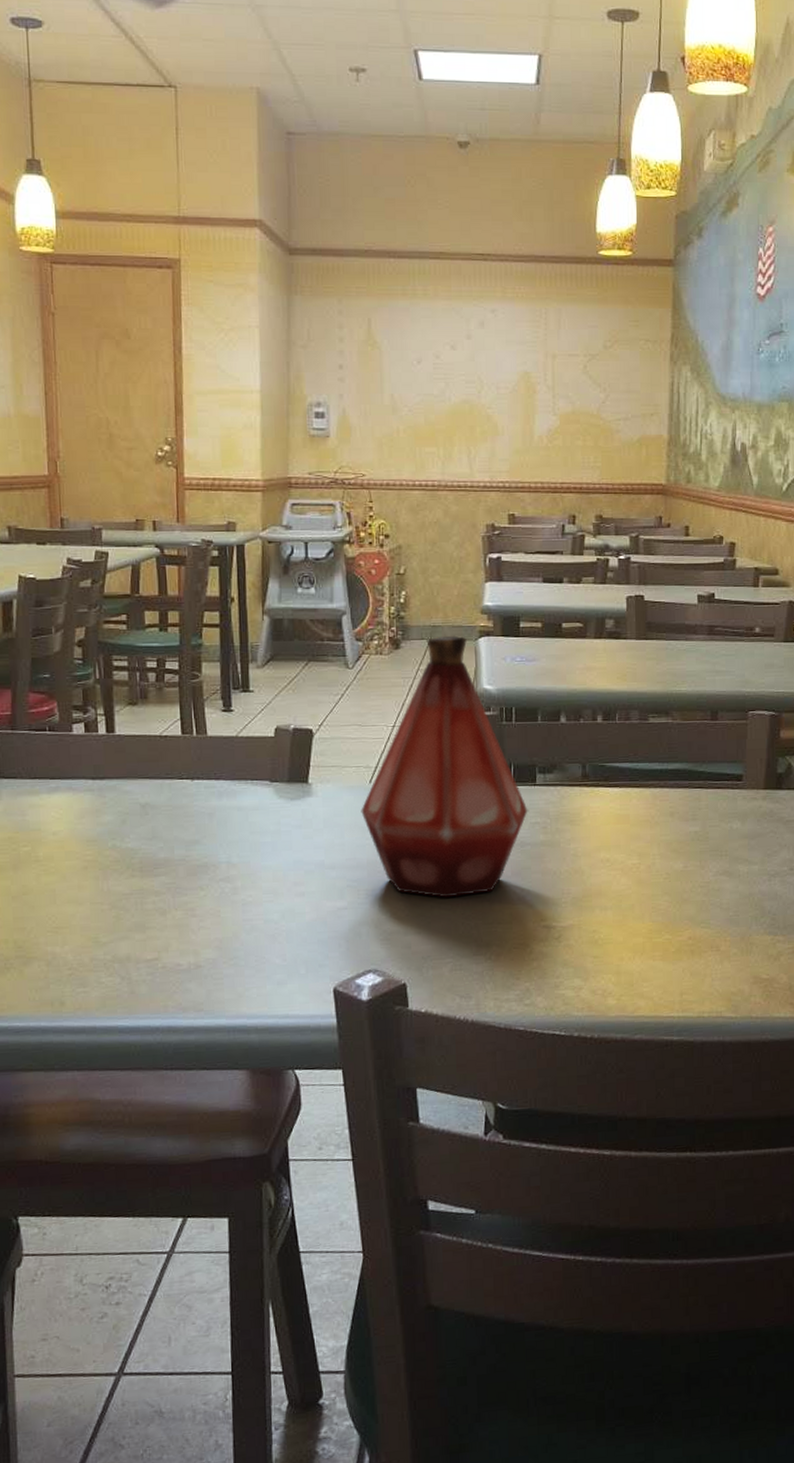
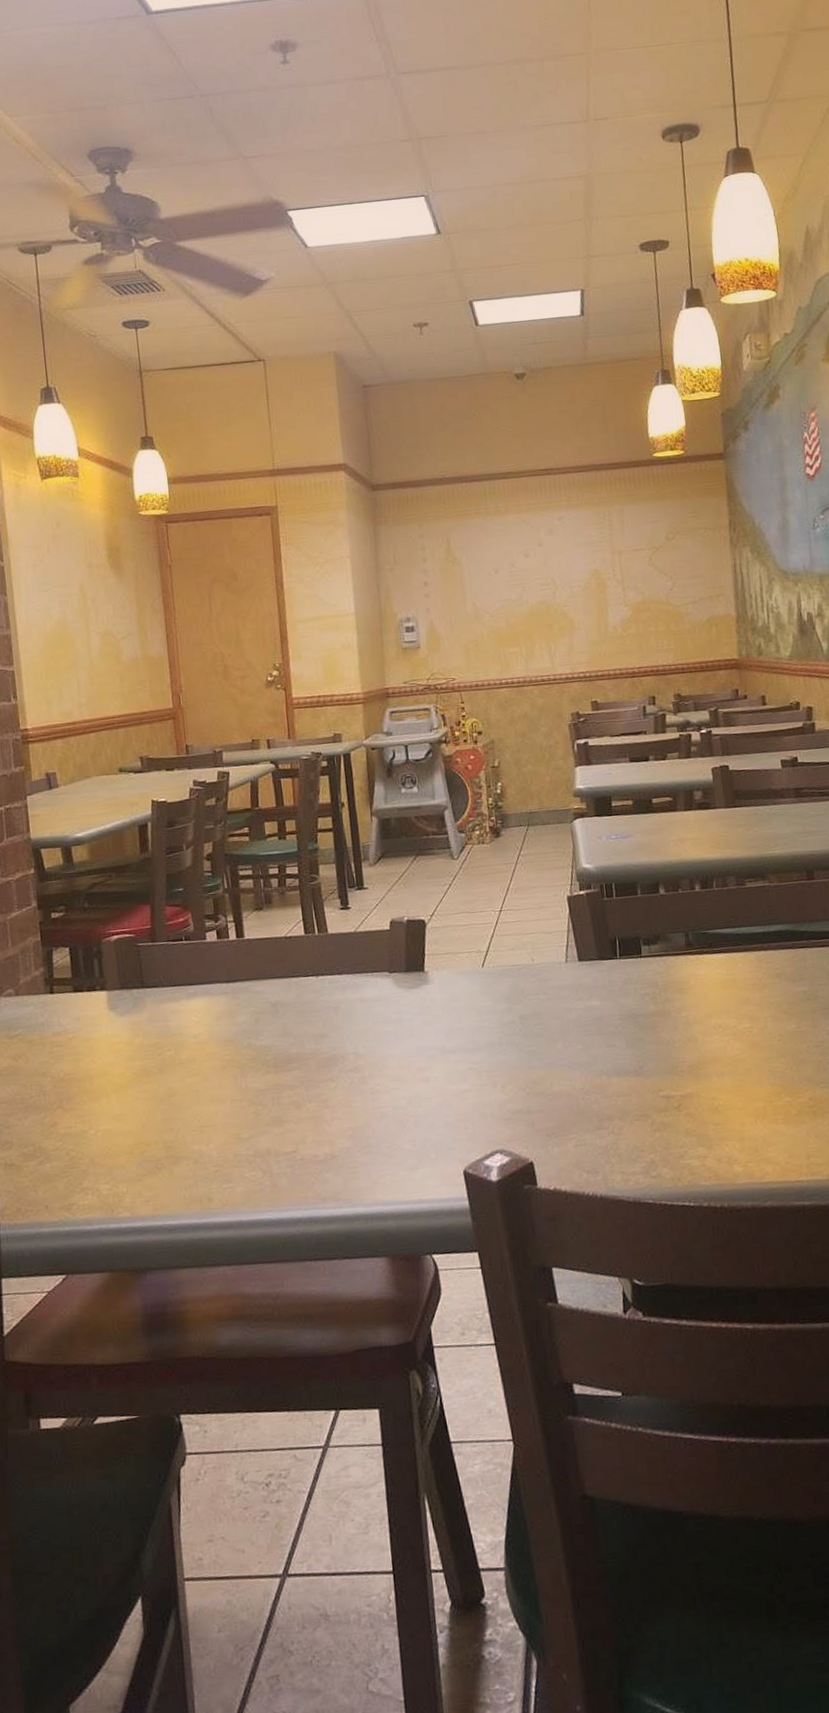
bottle: present [361,635,528,898] -> none [476,819,637,1074]

